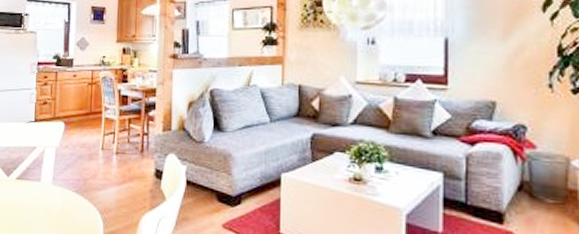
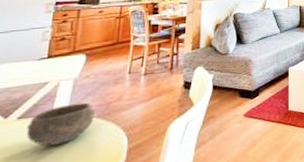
bowl: none [23,173,74,213] -> present [26,102,95,146]

